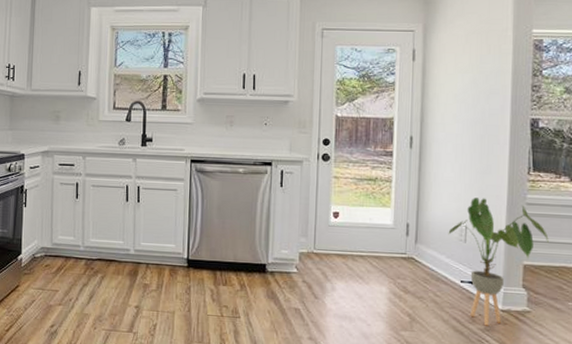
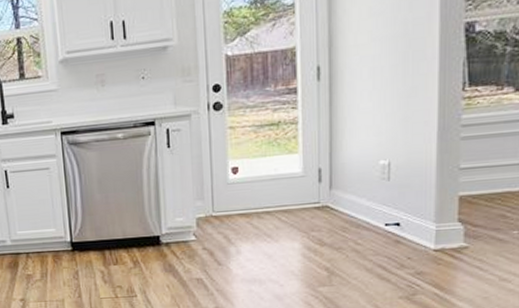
house plant: present [448,197,549,326] -> none [368,126,489,269]

